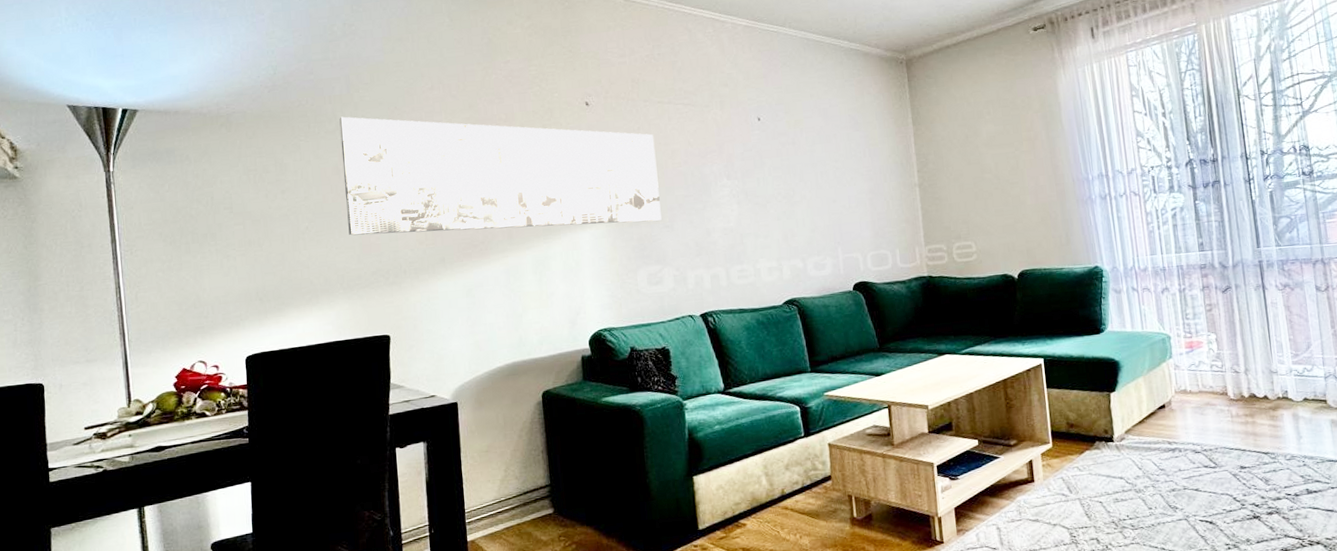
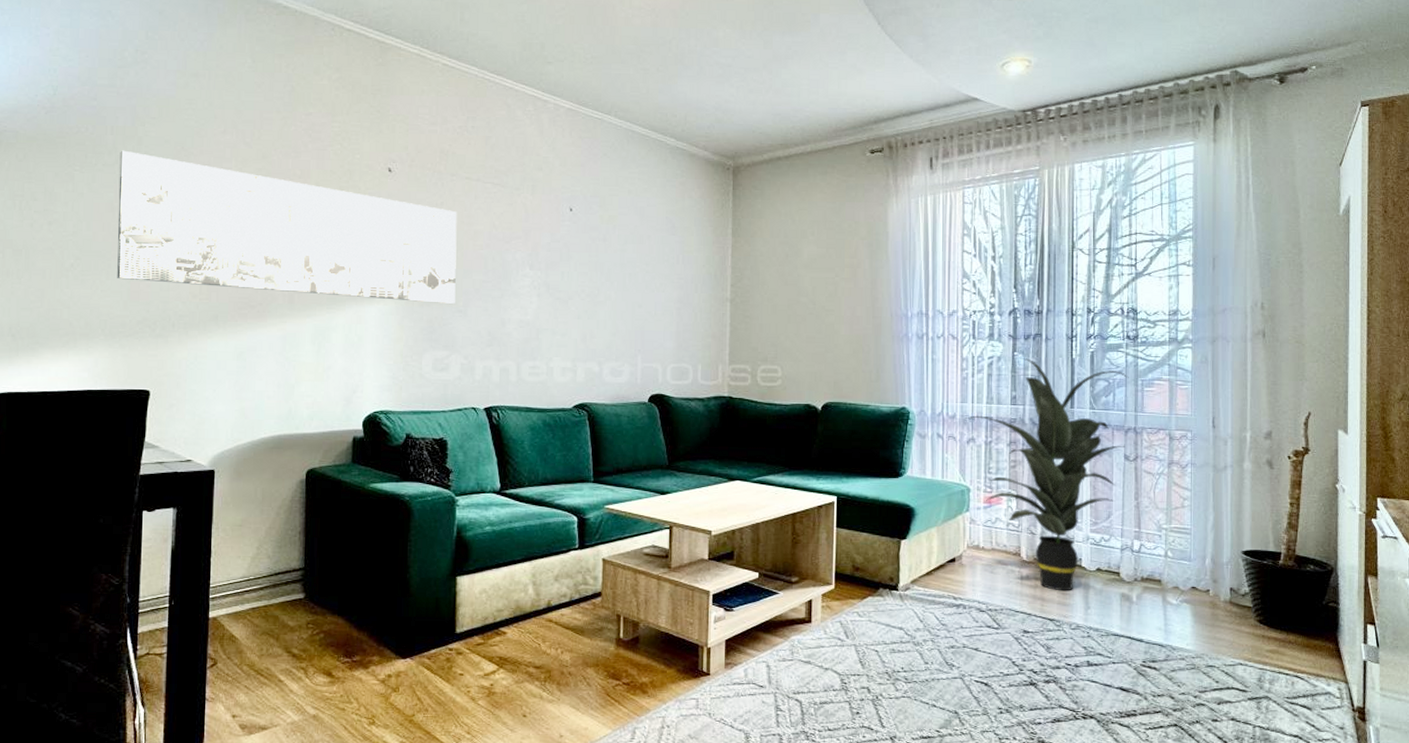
indoor plant: none [1157,205,1315,425] -> present [966,358,1129,591]

